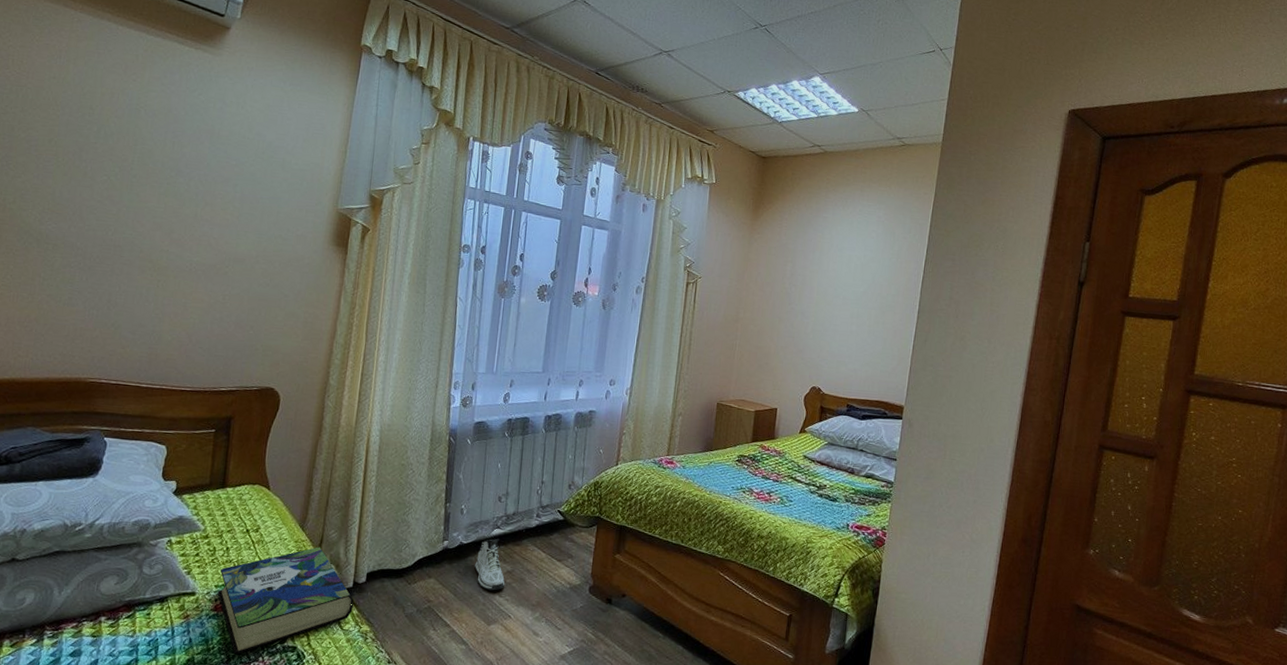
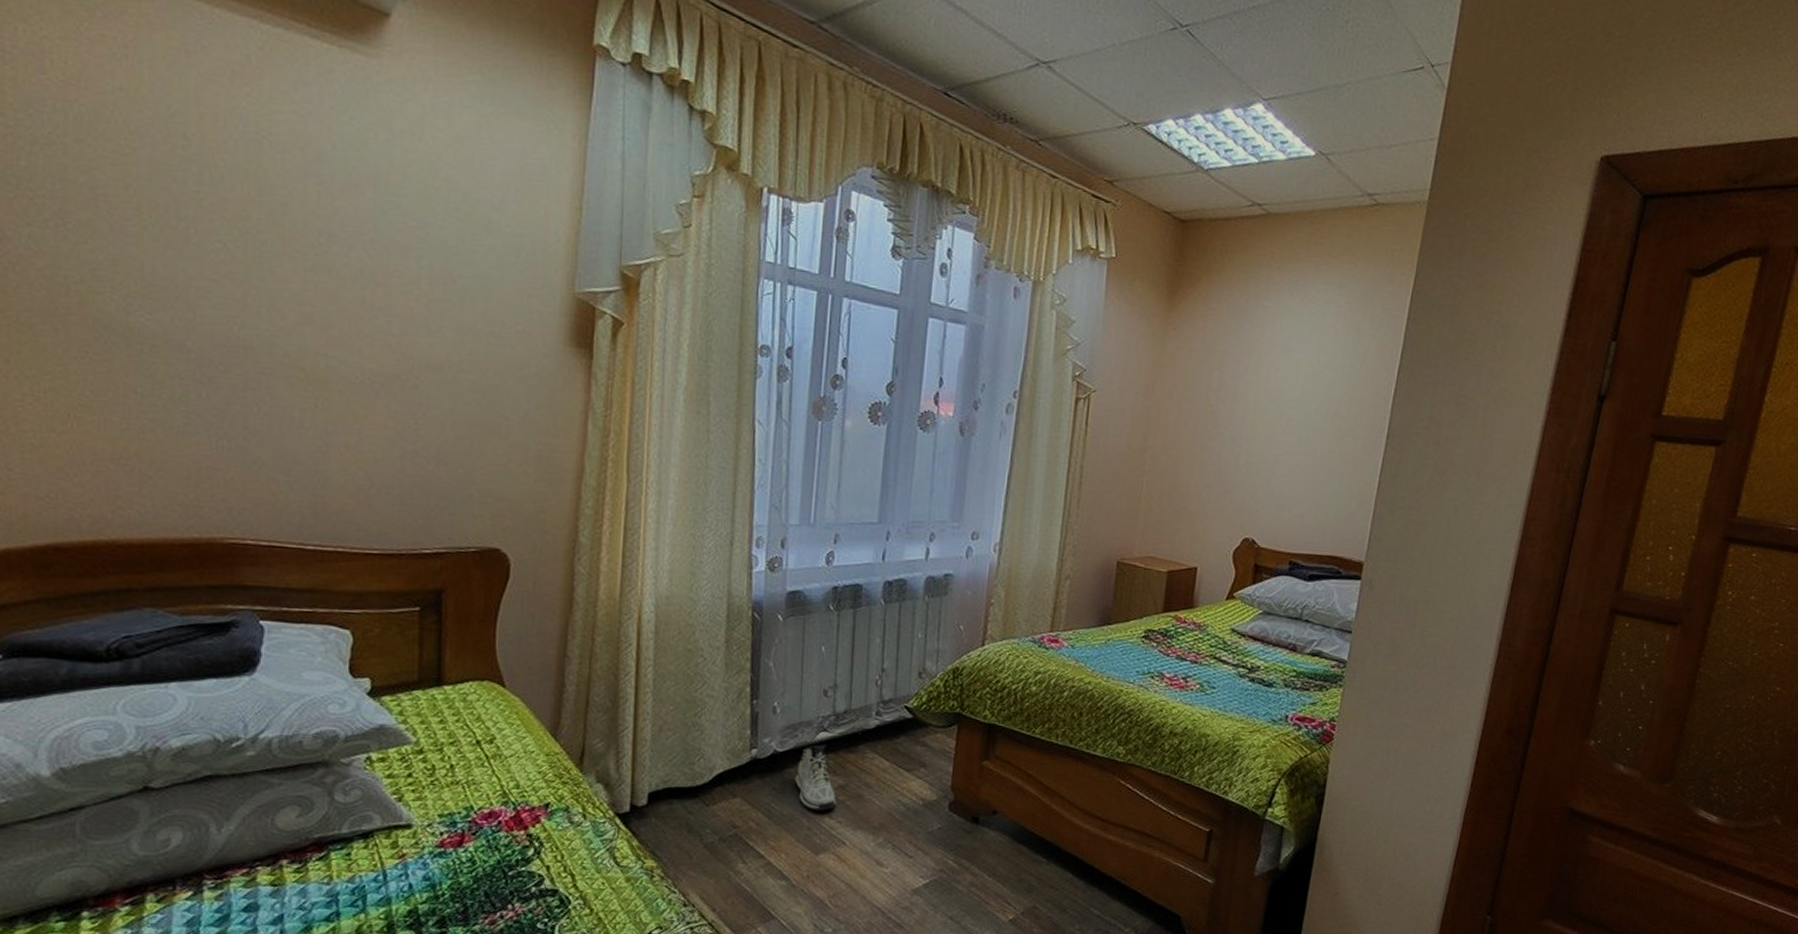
book: present [217,547,354,654] -> none [442,761,633,902]

